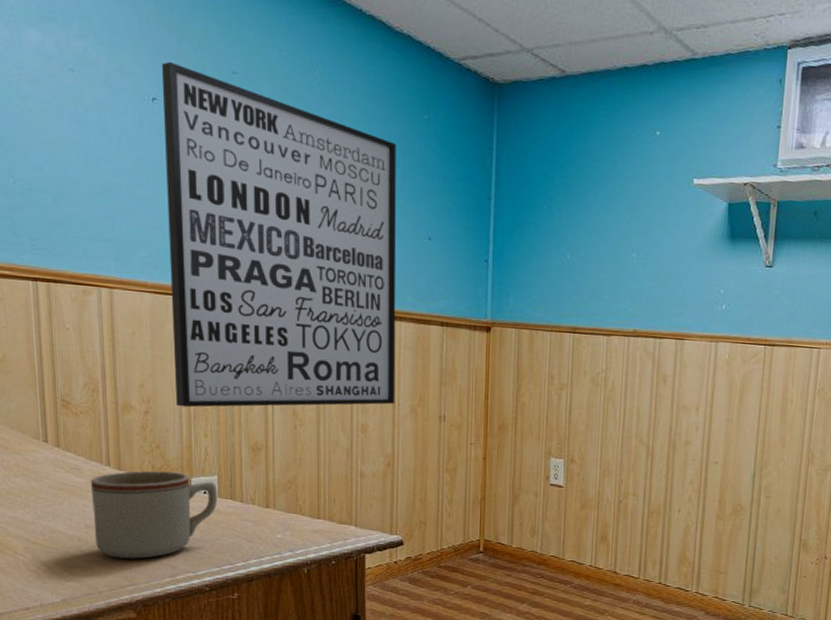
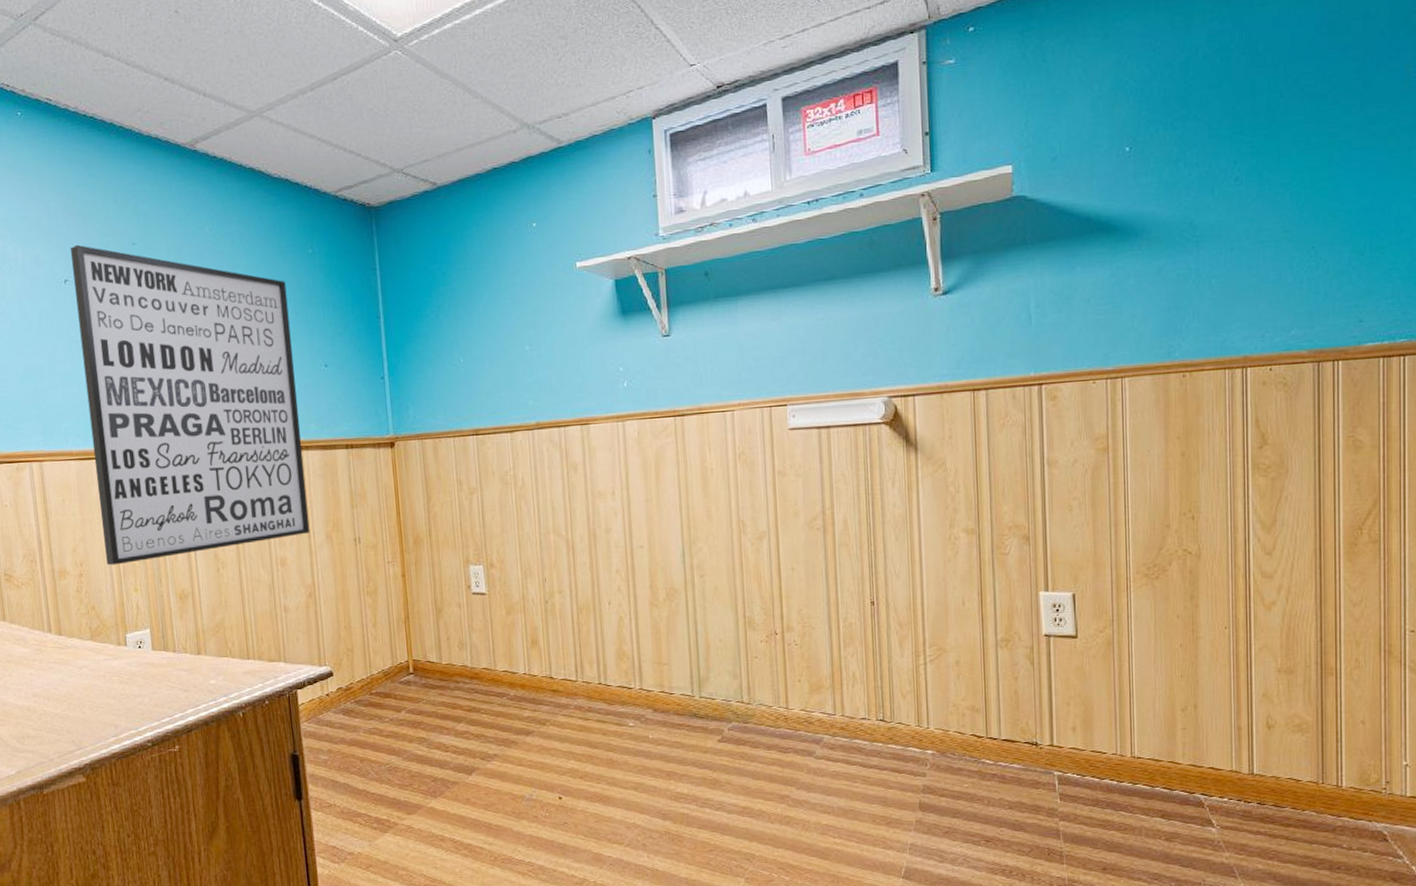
mug: present [91,470,218,559] -> none [35,630,152,724]

